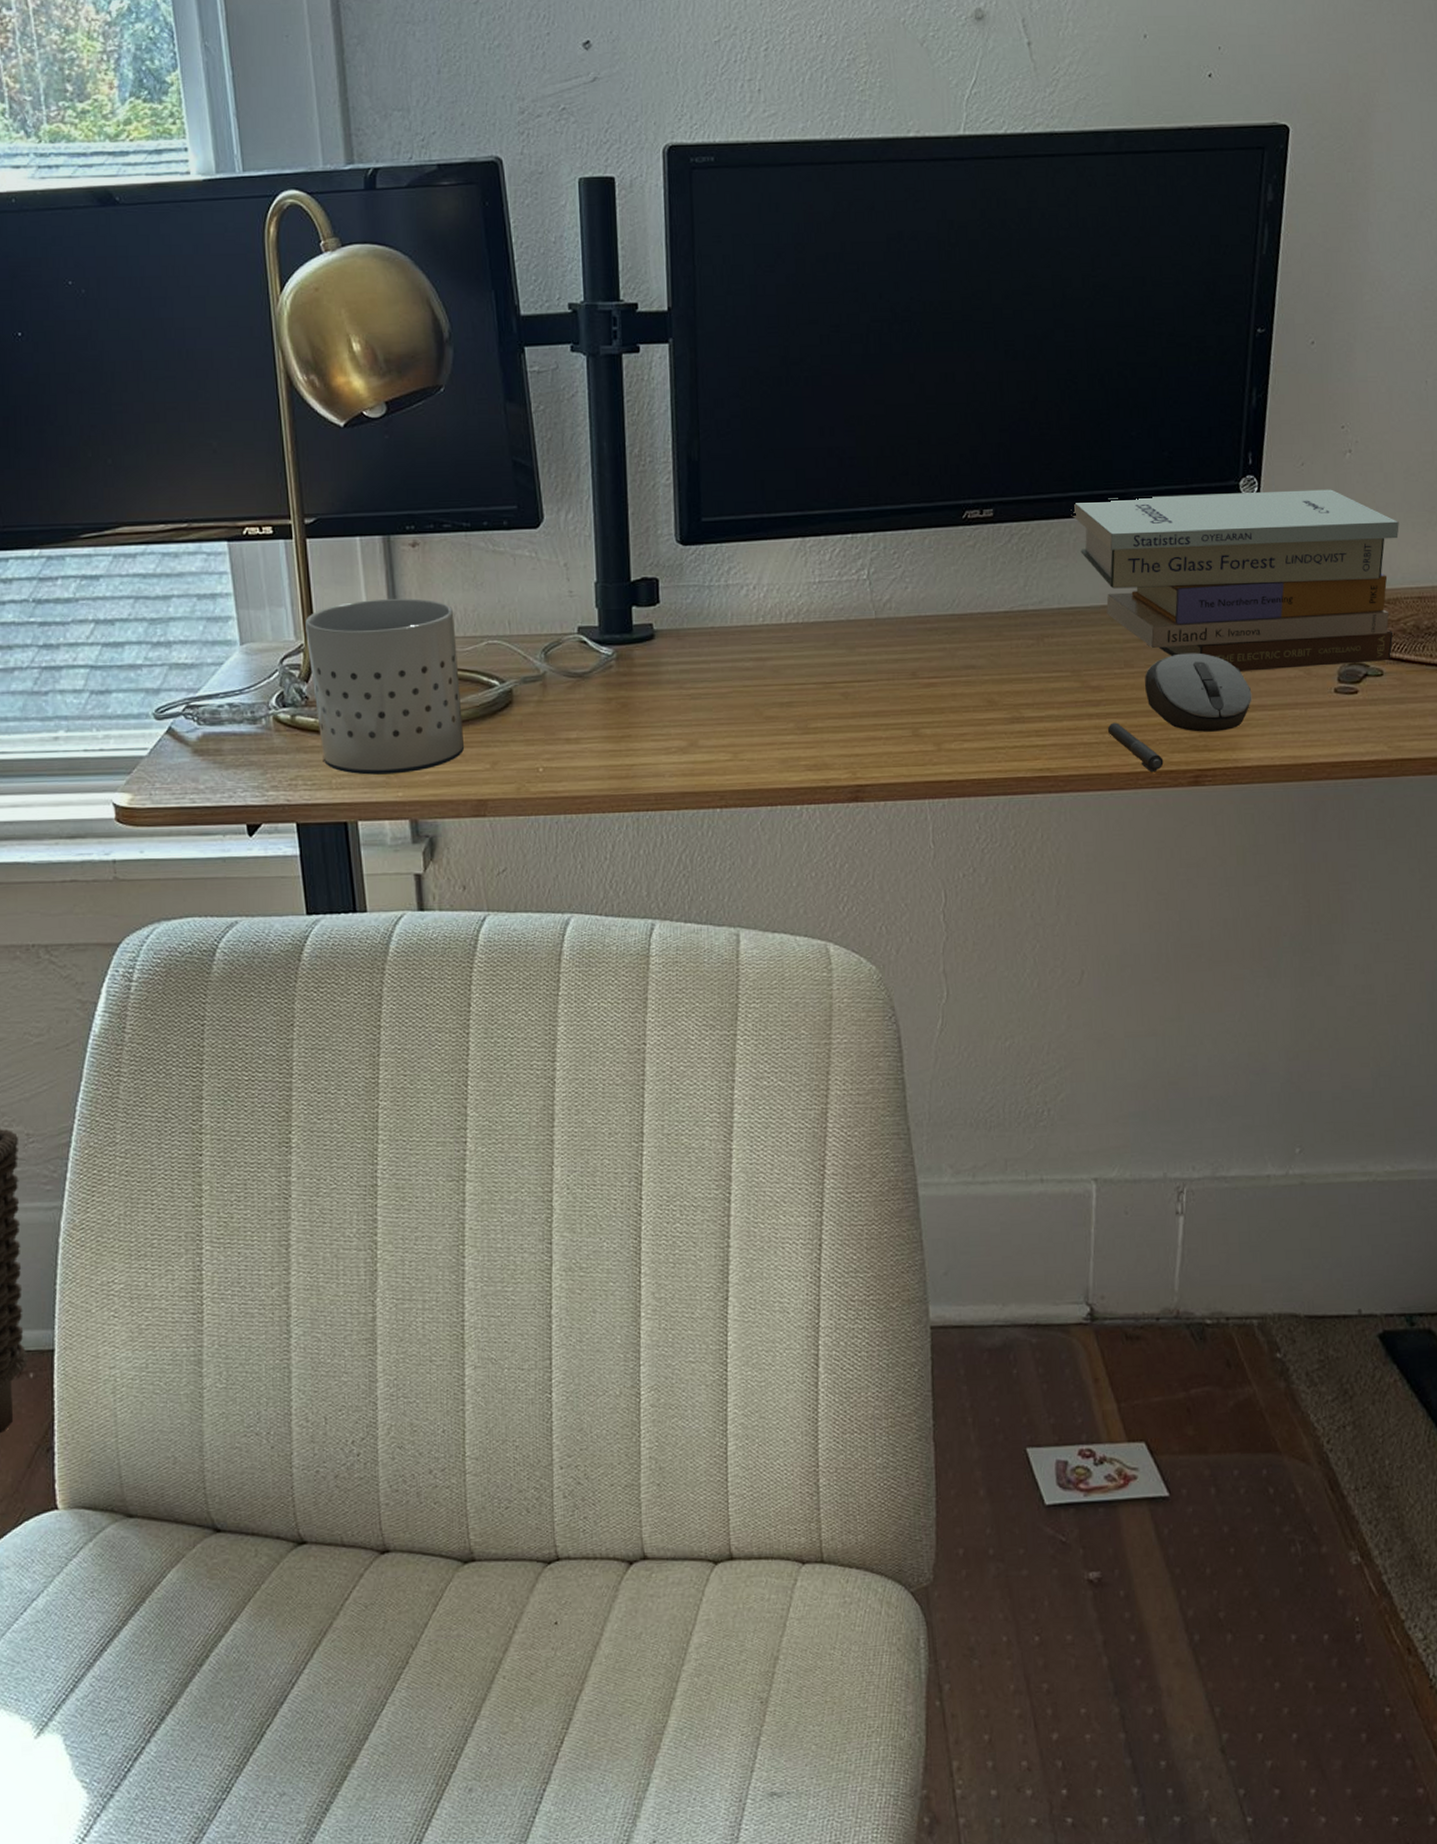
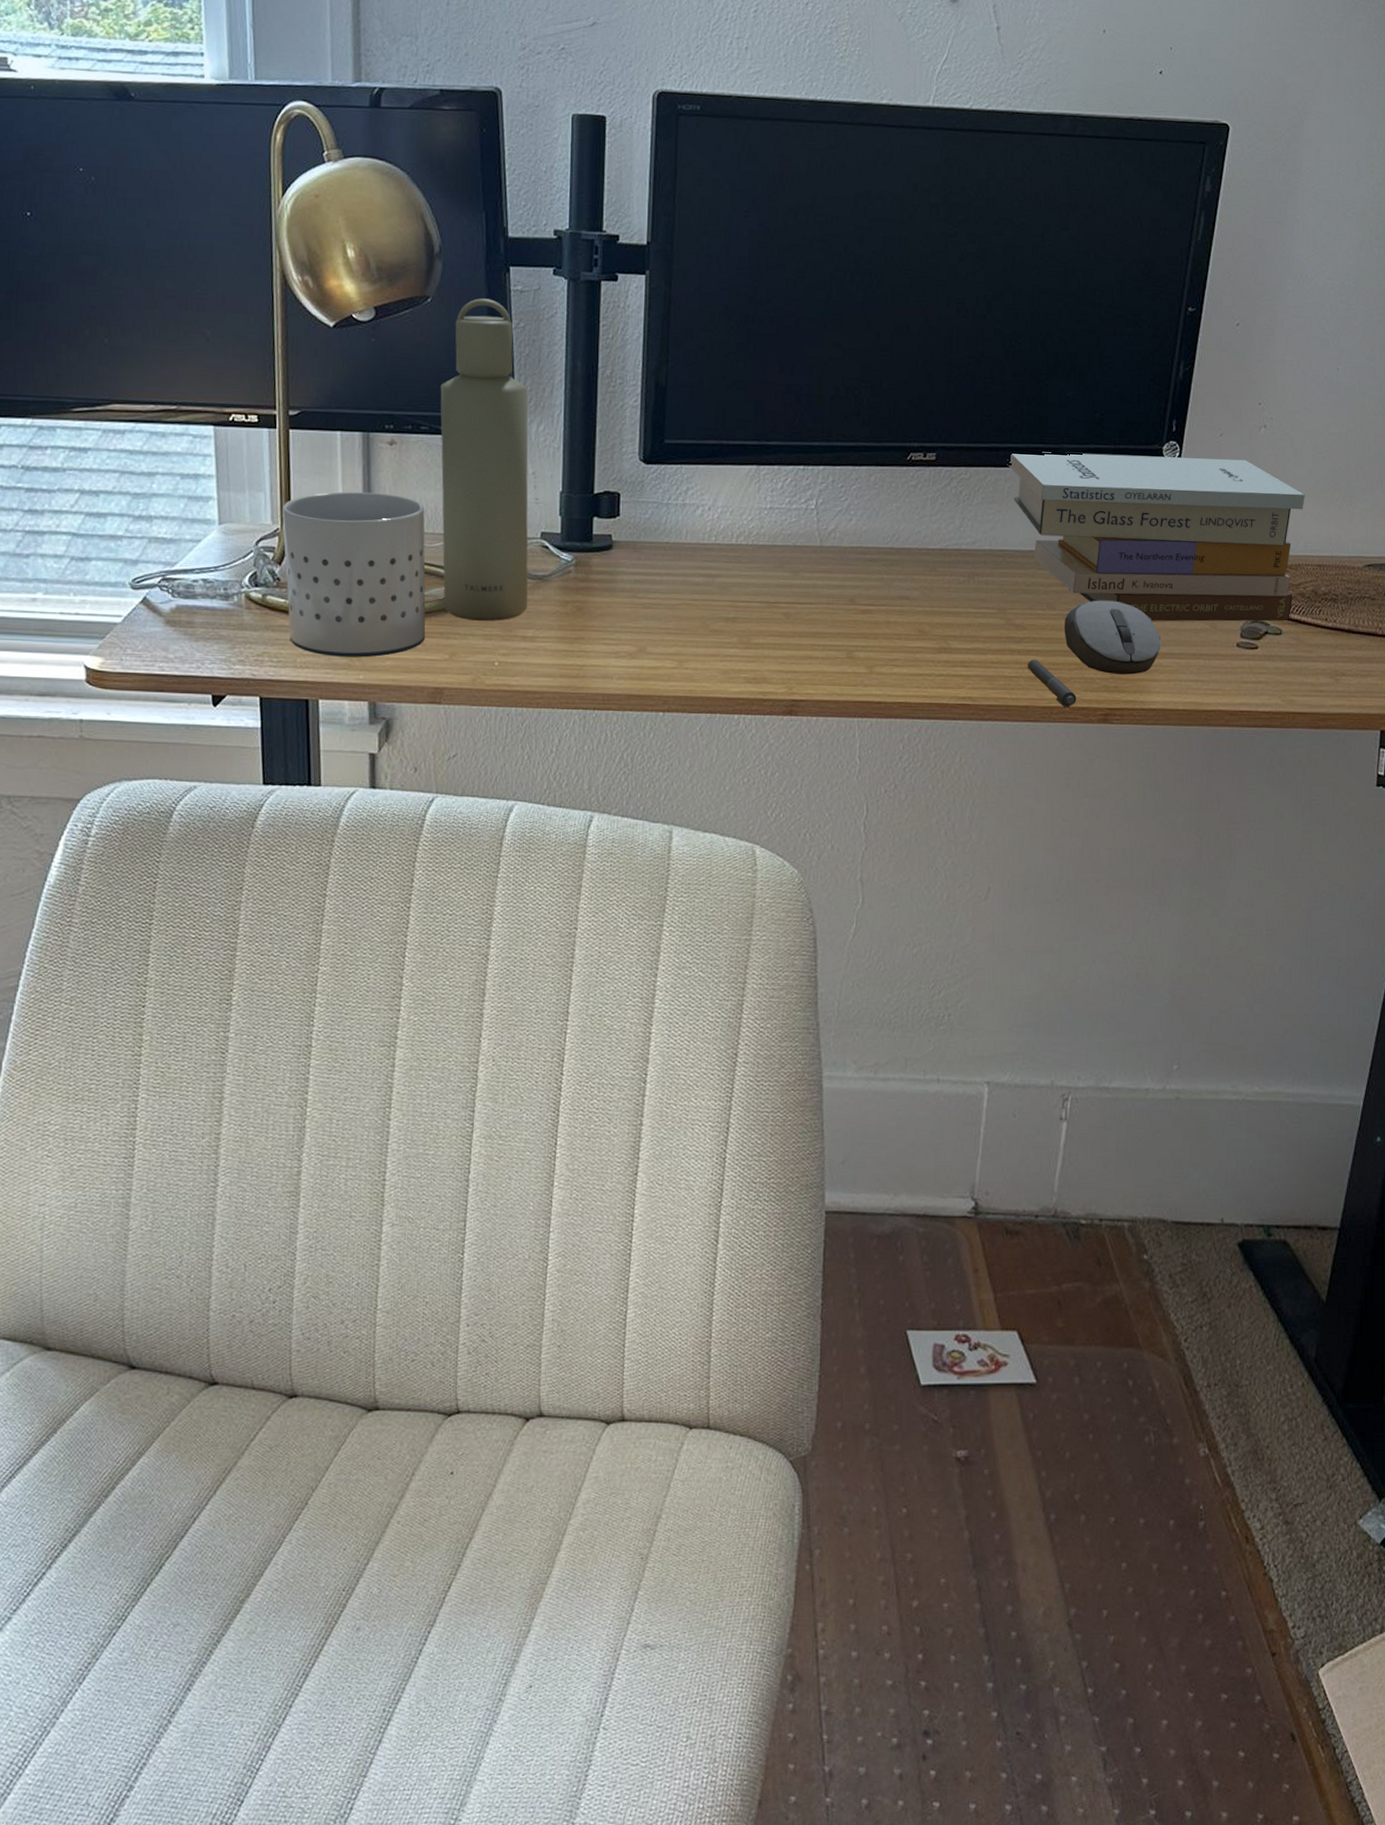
bottle: none [460,383,570,726] -> present [440,298,529,621]

